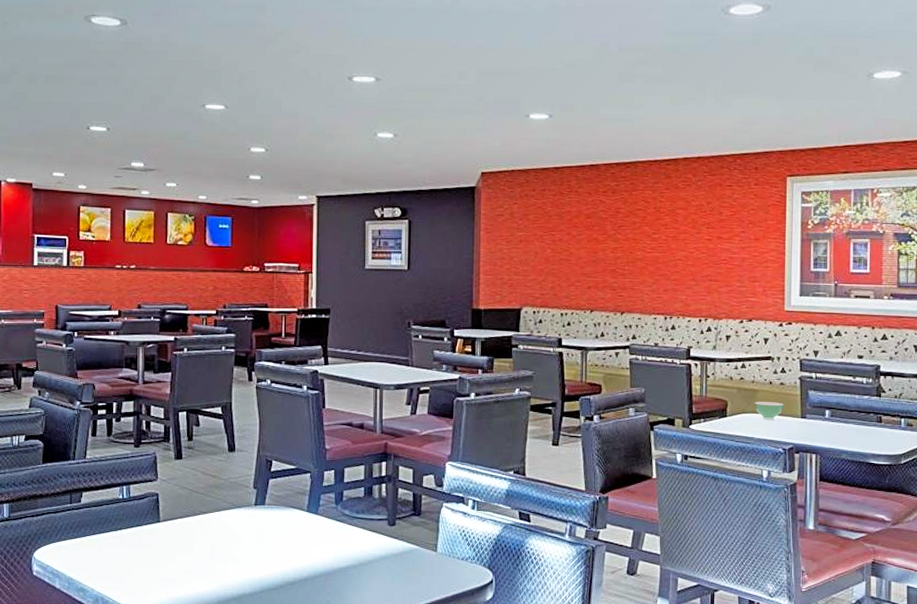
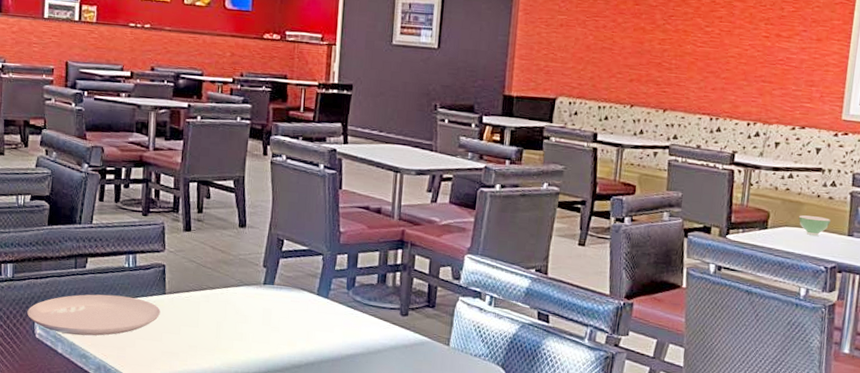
plate: none [24,527,155,570] -> present [27,294,160,336]

